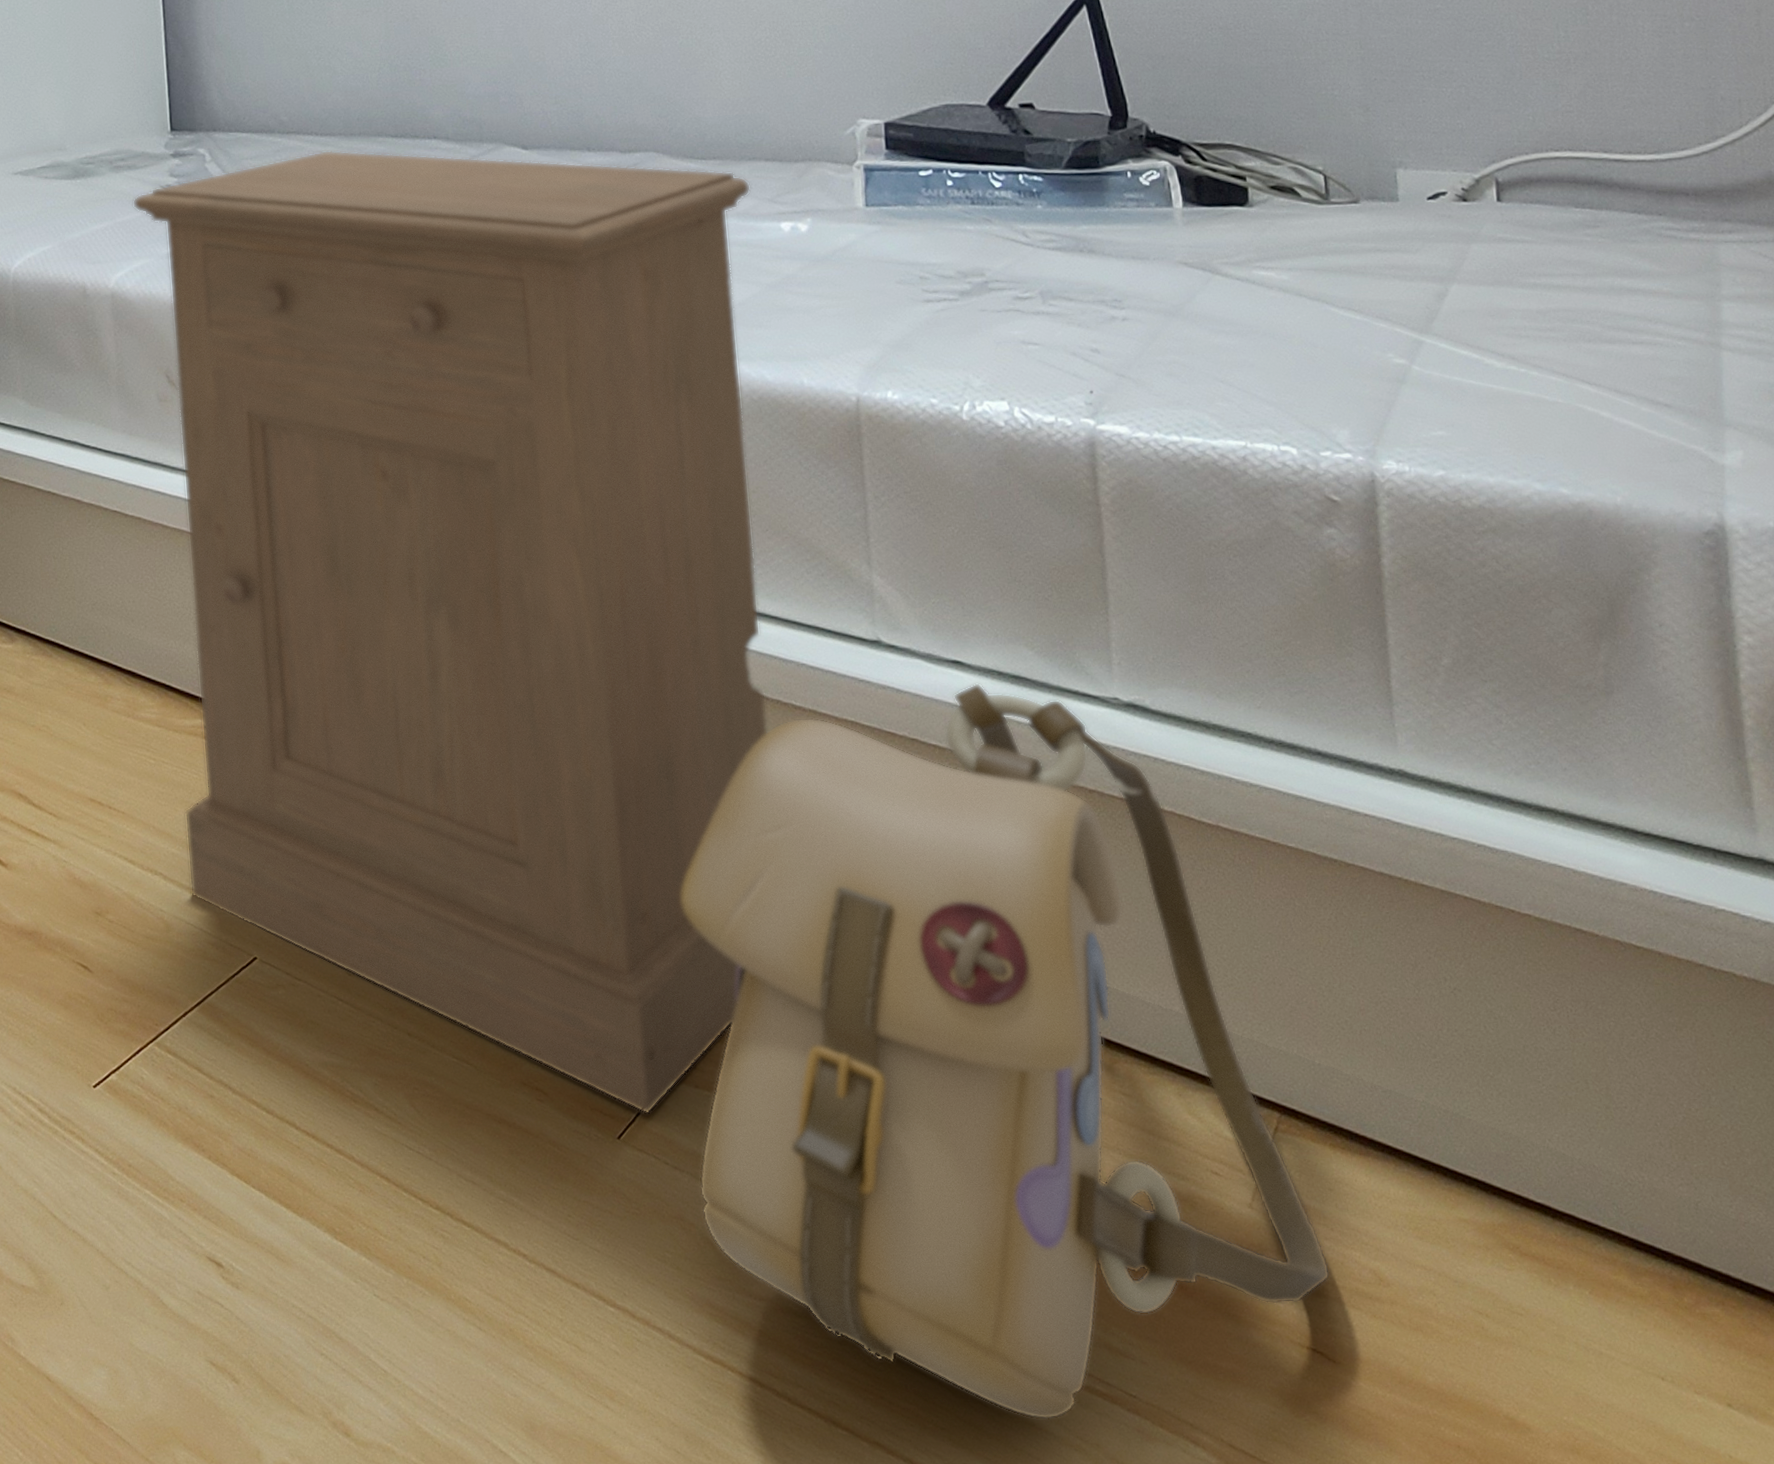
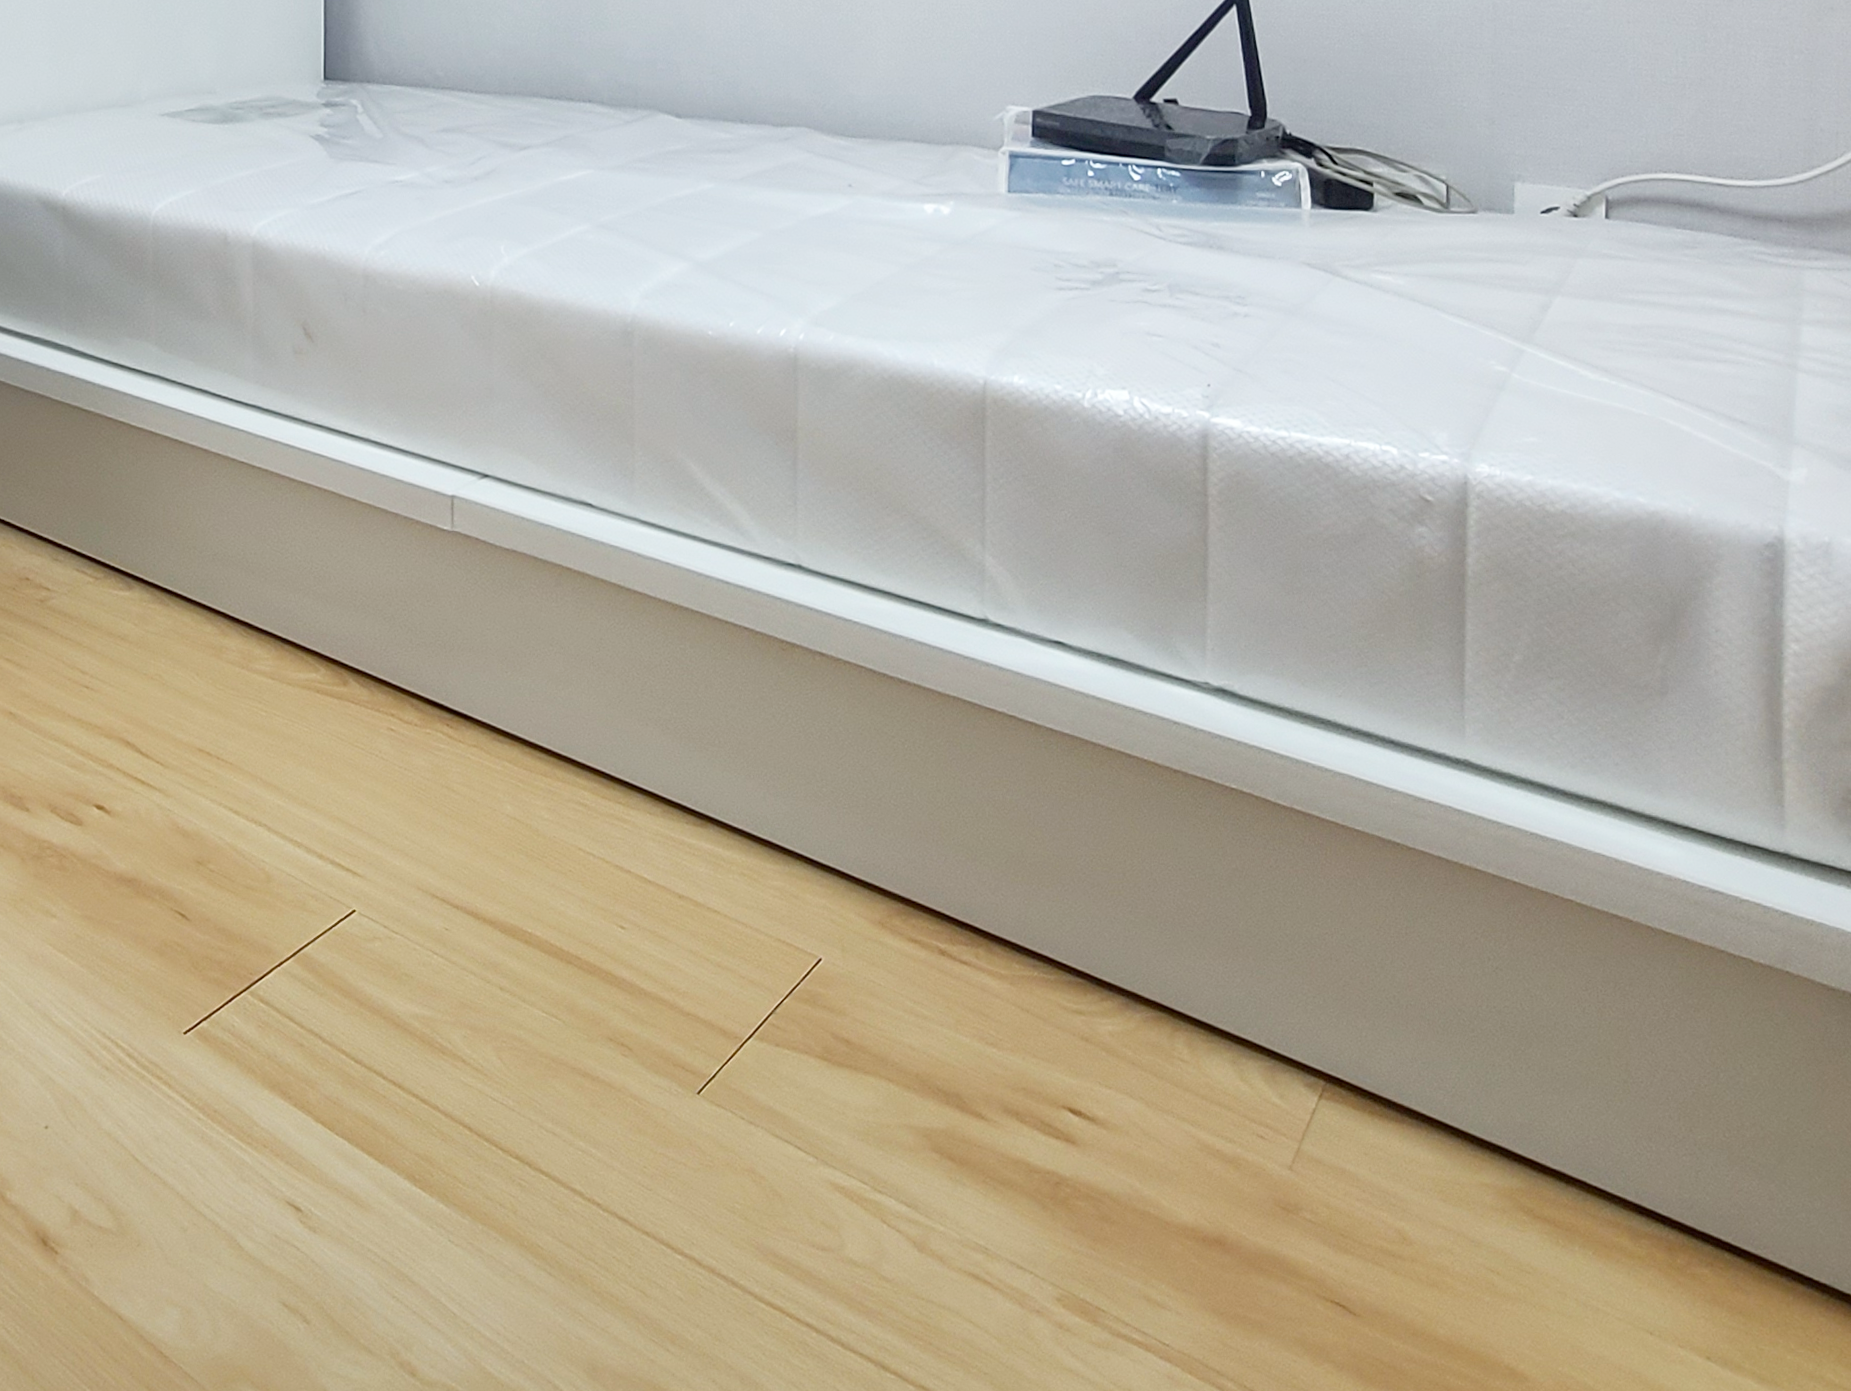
cabinet: present [132,150,768,1114] -> none [280,108,898,1071]
backpack: present [680,683,1331,1421] -> none [772,664,1358,1367]

